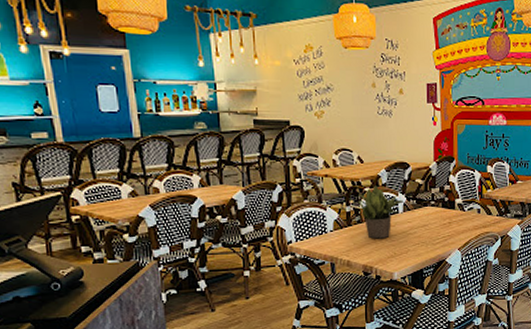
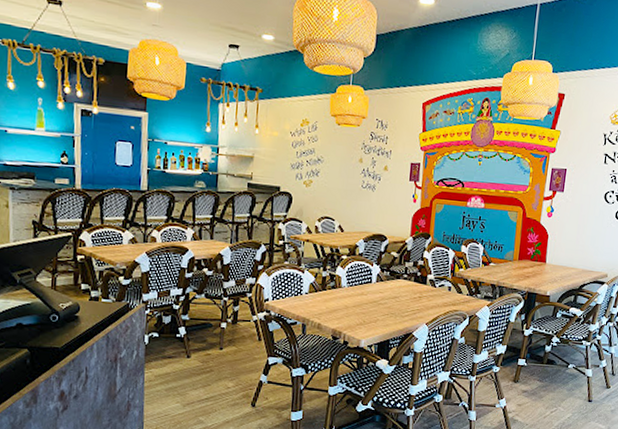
potted plant: present [356,184,405,239] -> none [333,253,379,306]

